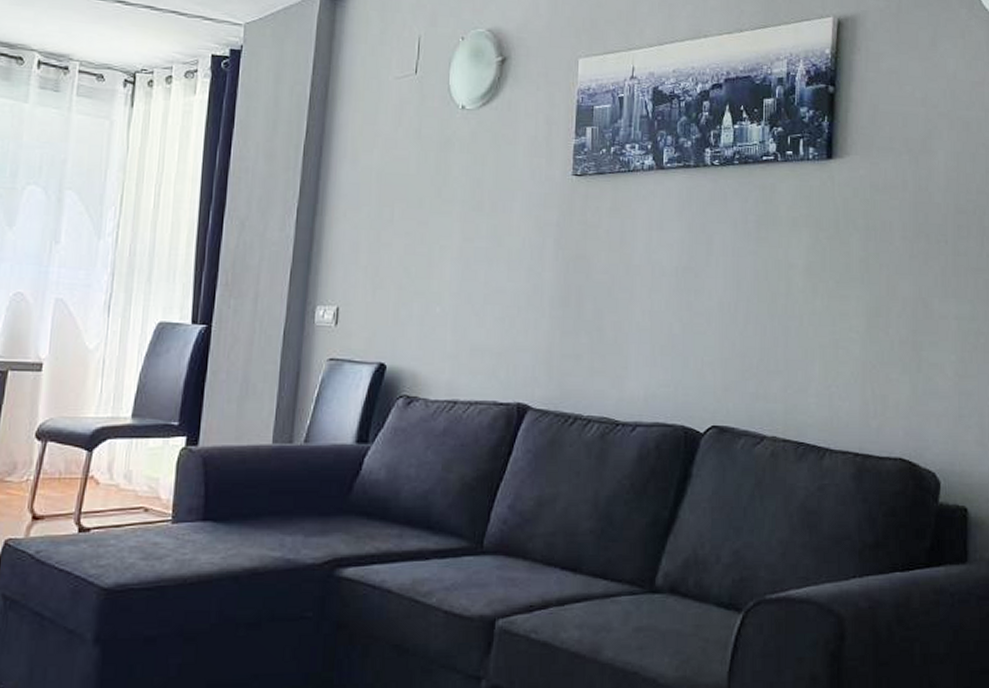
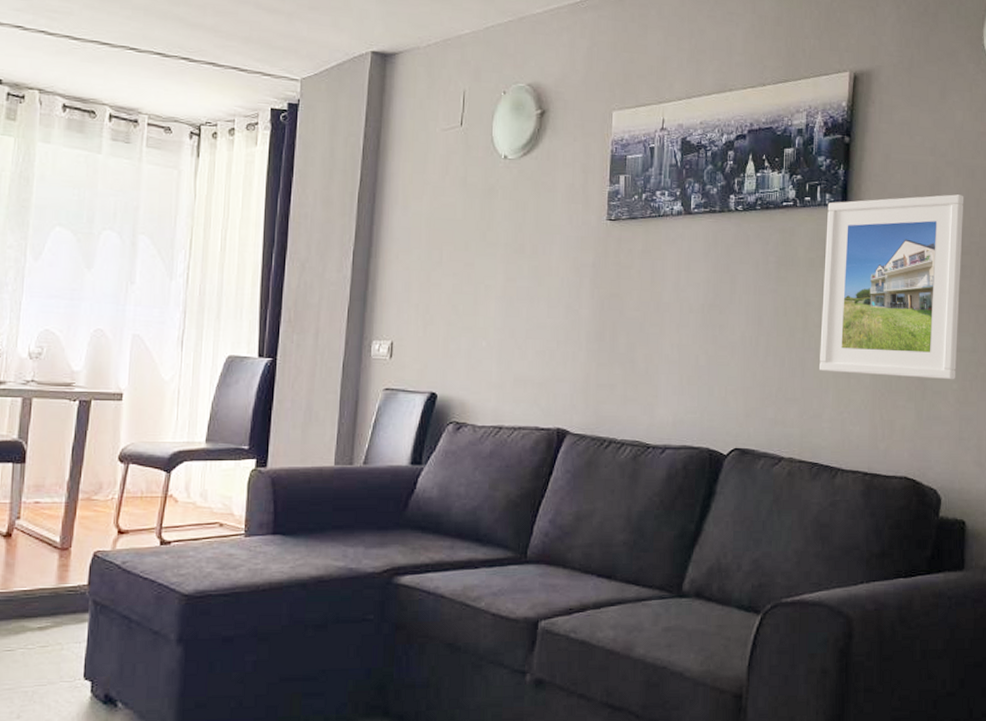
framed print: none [805,148,959,351] -> present [820,194,964,380]

